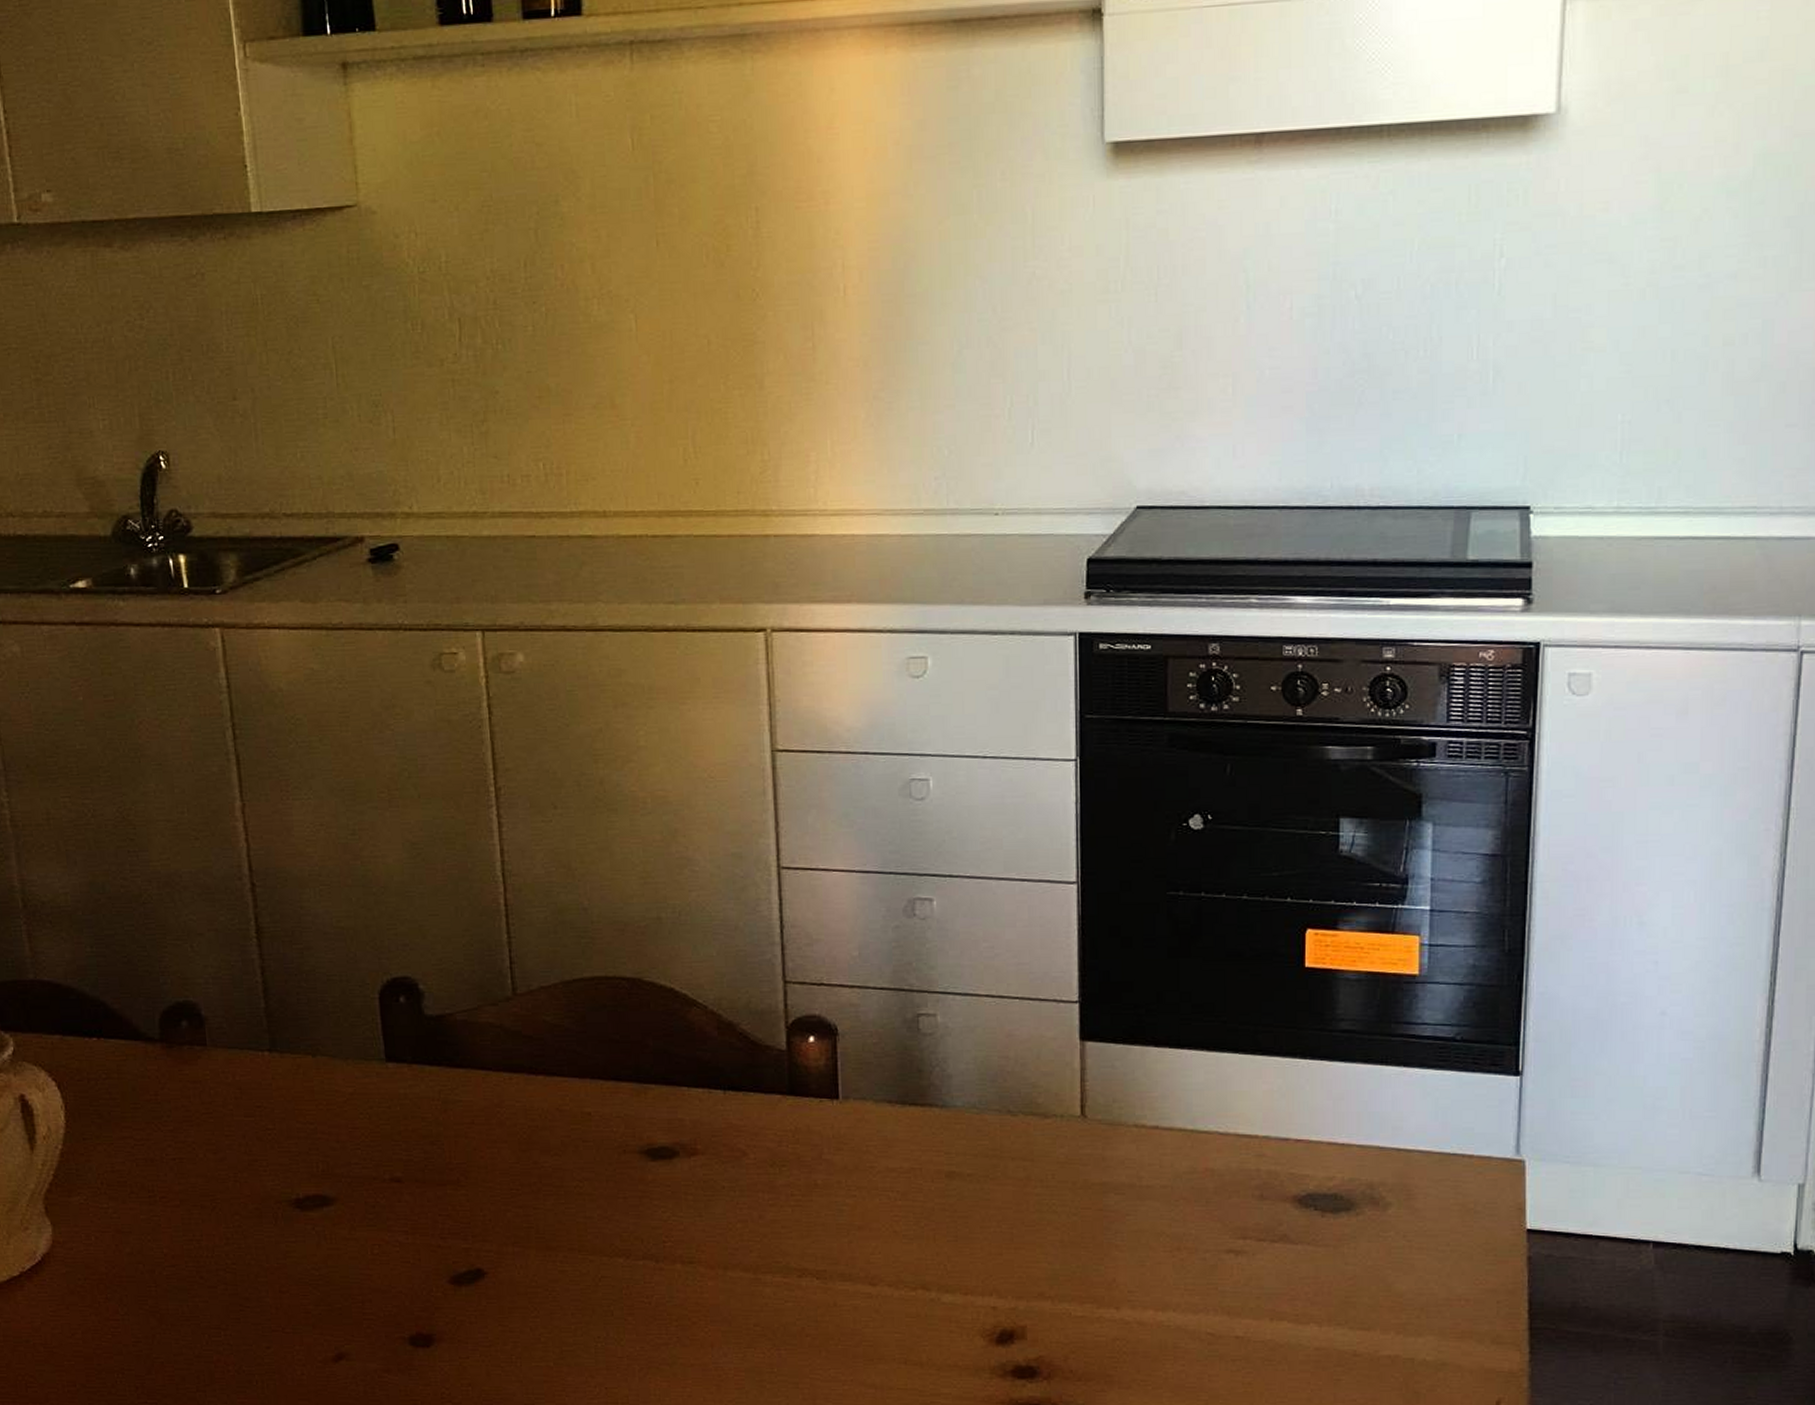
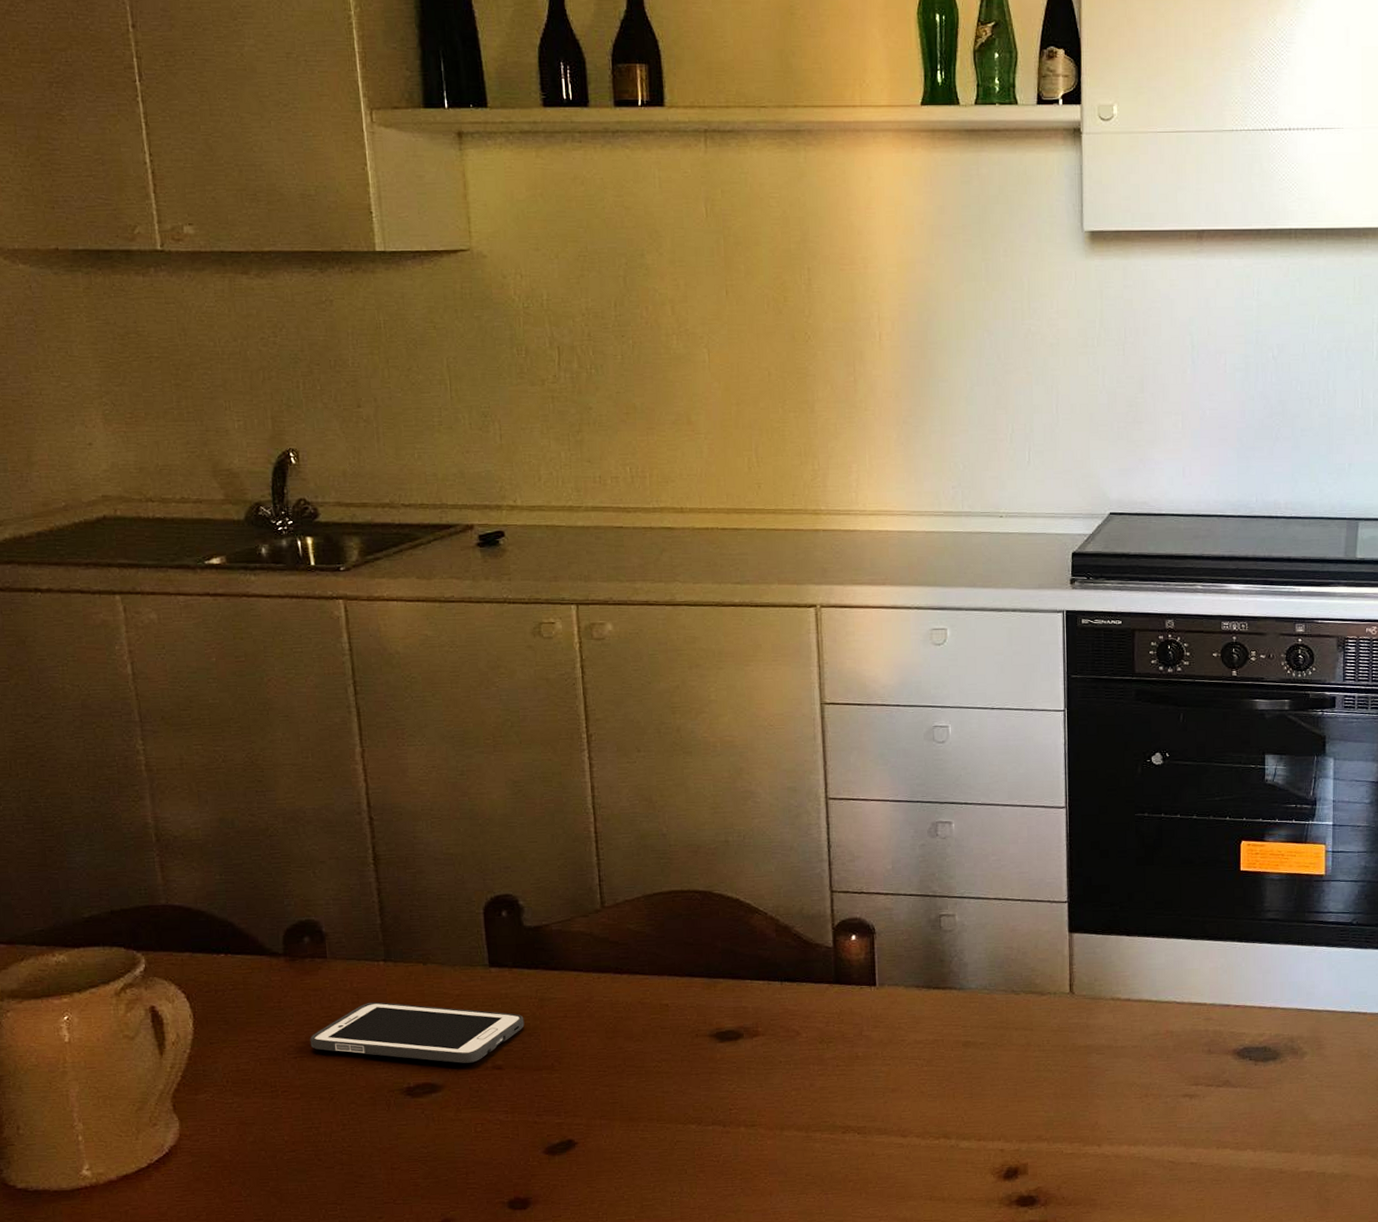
cell phone: none [189,1098,426,1173] -> present [310,1001,525,1063]

